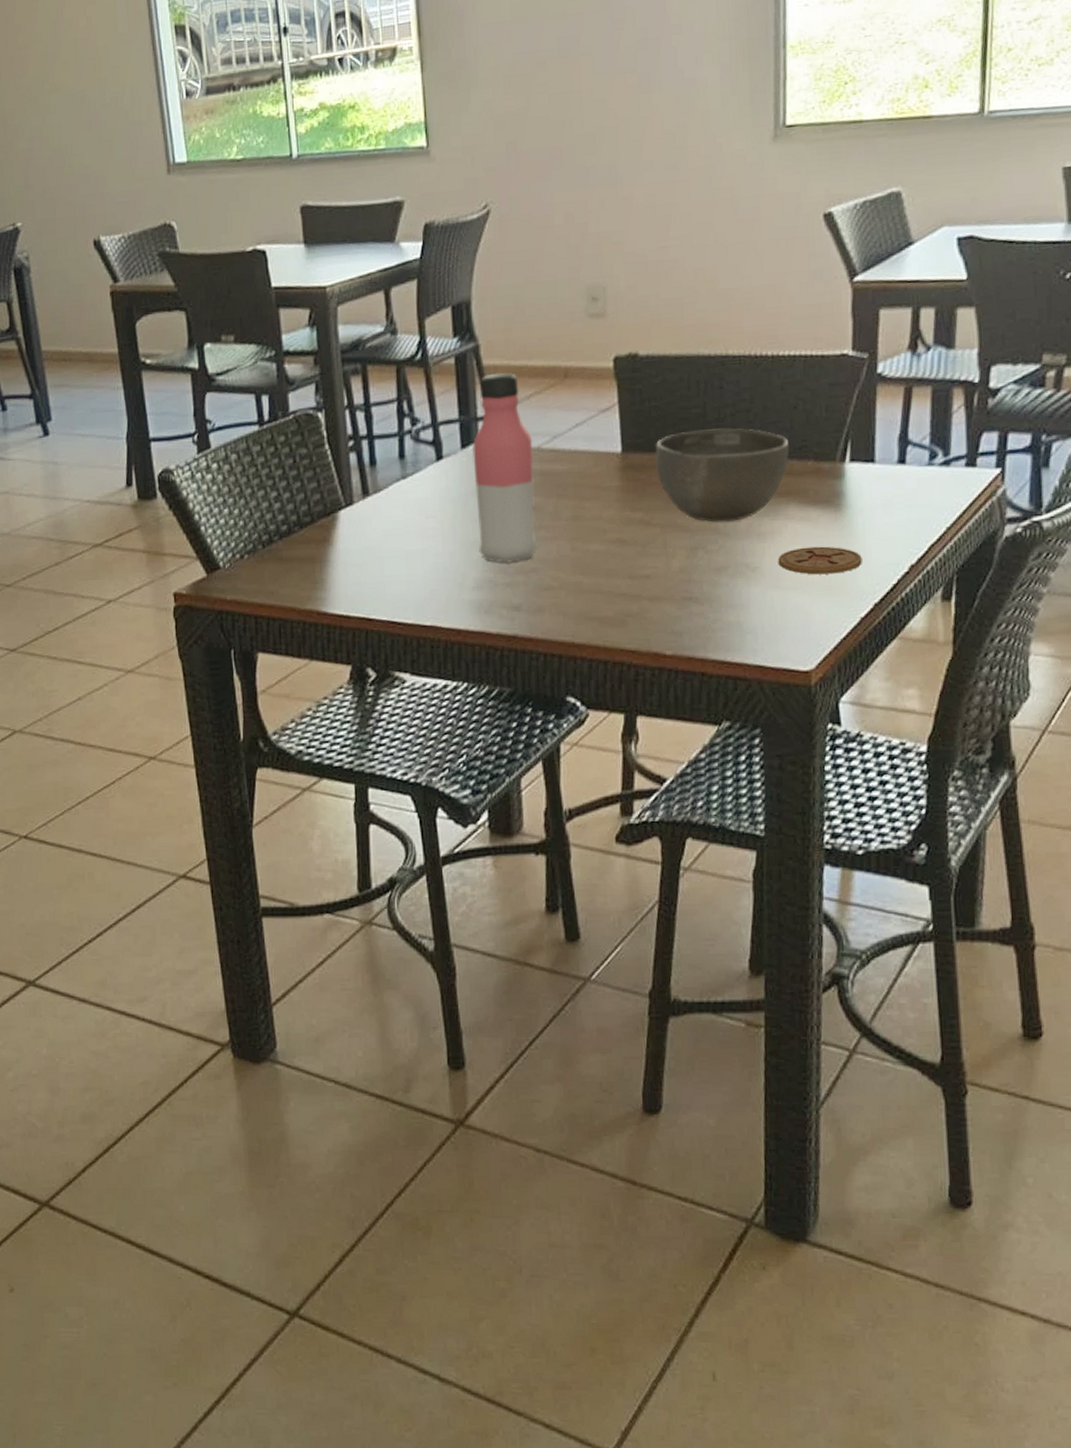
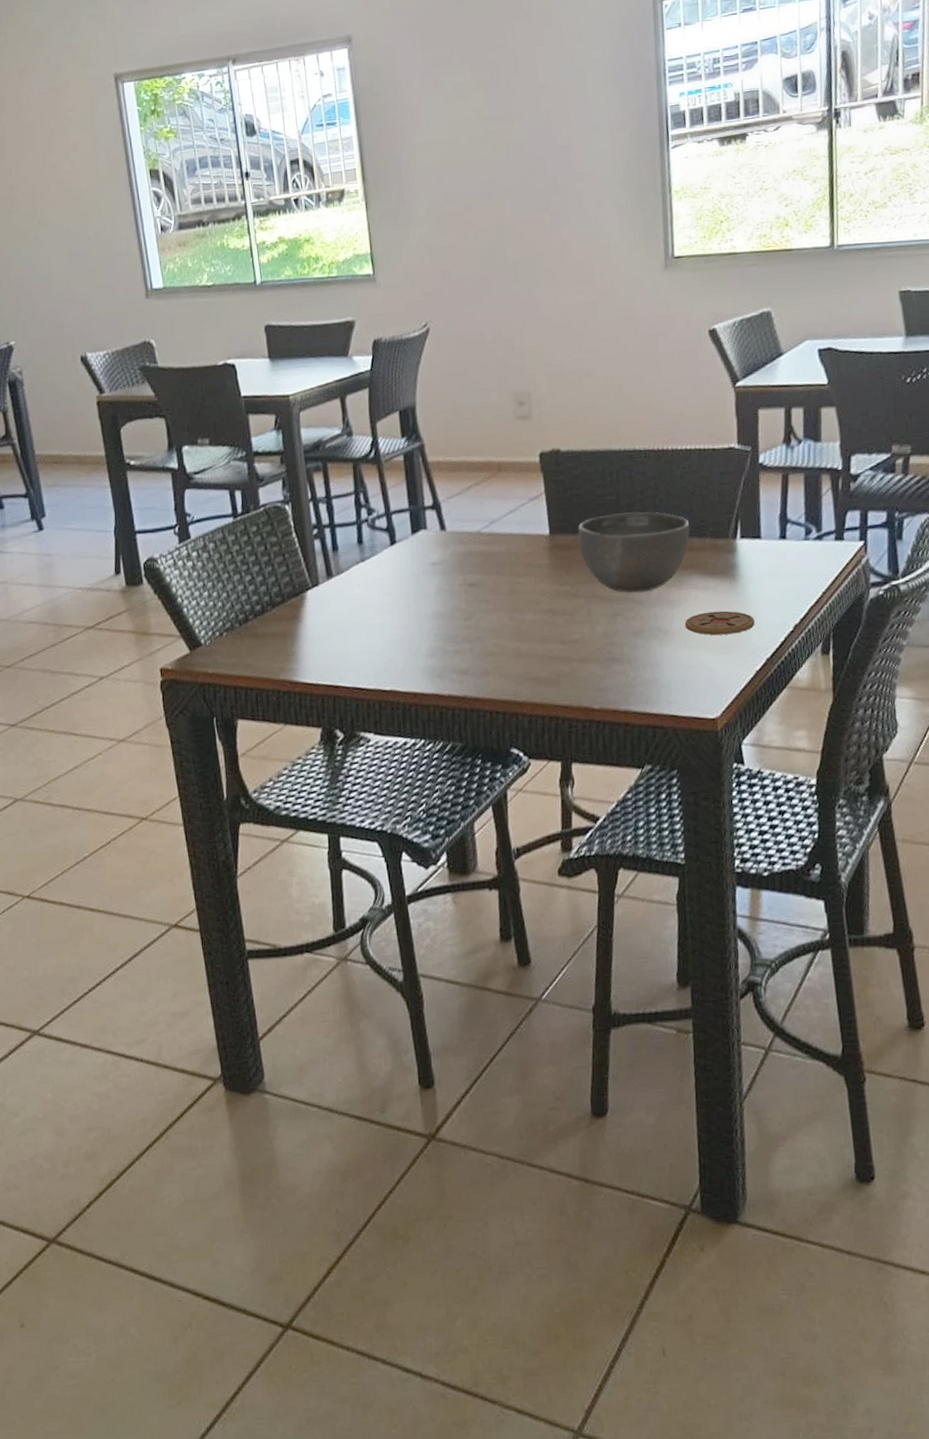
water bottle: present [472,372,538,563] -> none [421,467,481,633]

